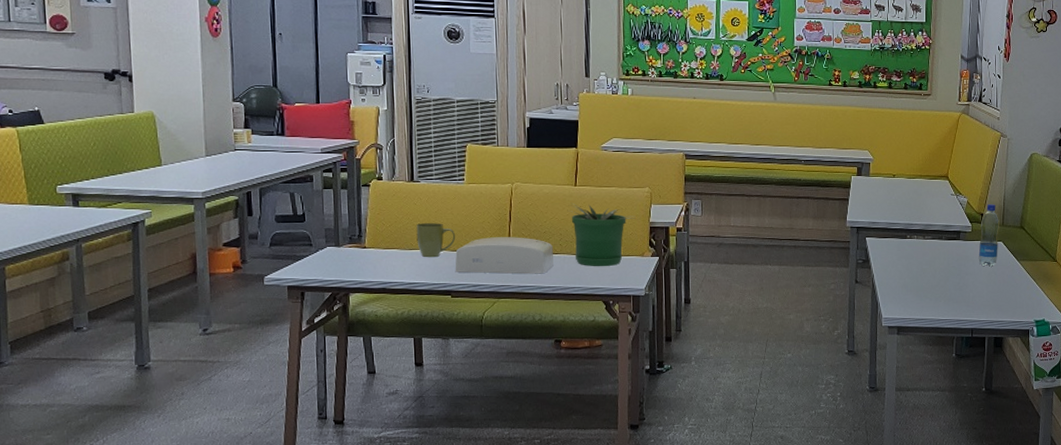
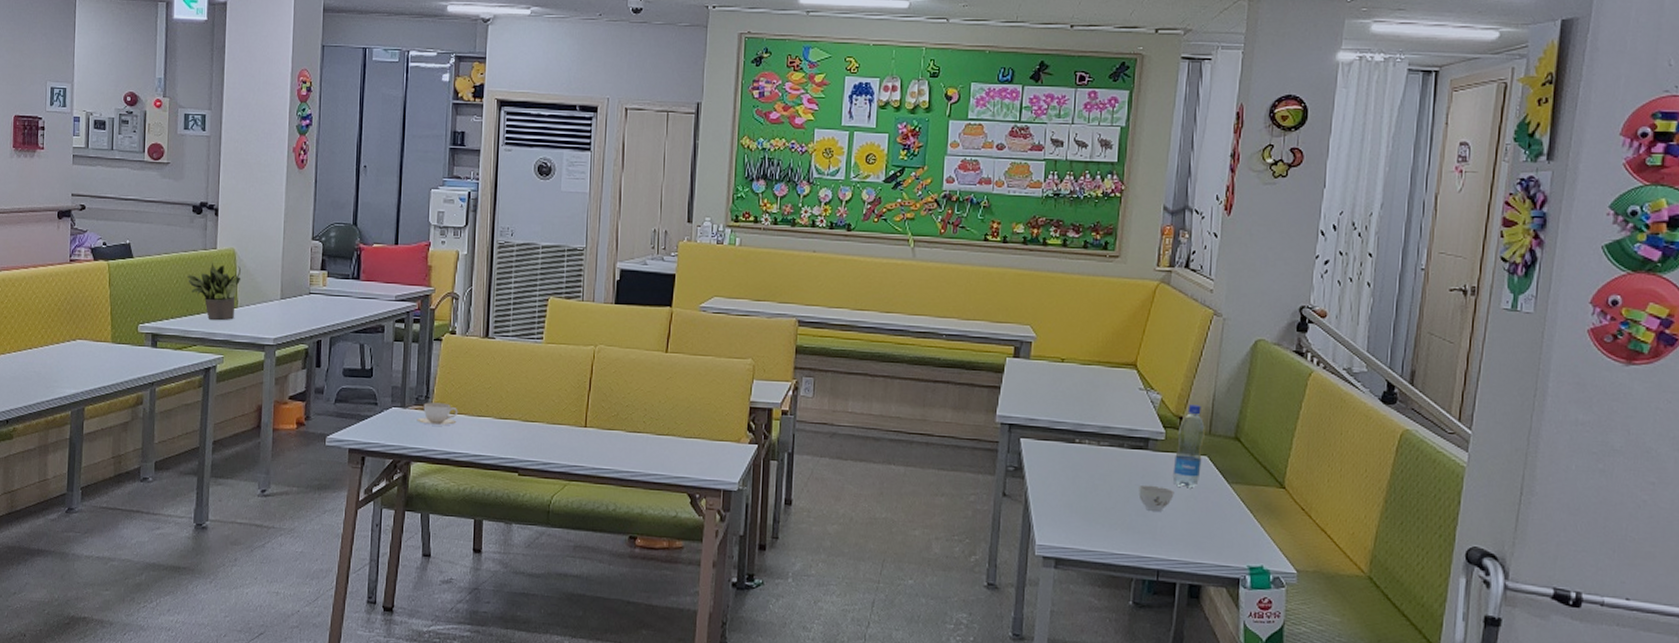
potted plant: none [106,125,163,179] -> present [188,263,242,321]
teacup: none [351,240,391,260] -> present [416,402,459,426]
mug: present [416,223,456,258] -> none [486,386,529,428]
tissue dispenser: present [455,237,554,274] -> none [524,407,635,456]
planter: present [568,204,635,266] -> none [656,374,732,452]
teacup: none [955,266,980,285] -> present [1138,484,1175,511]

